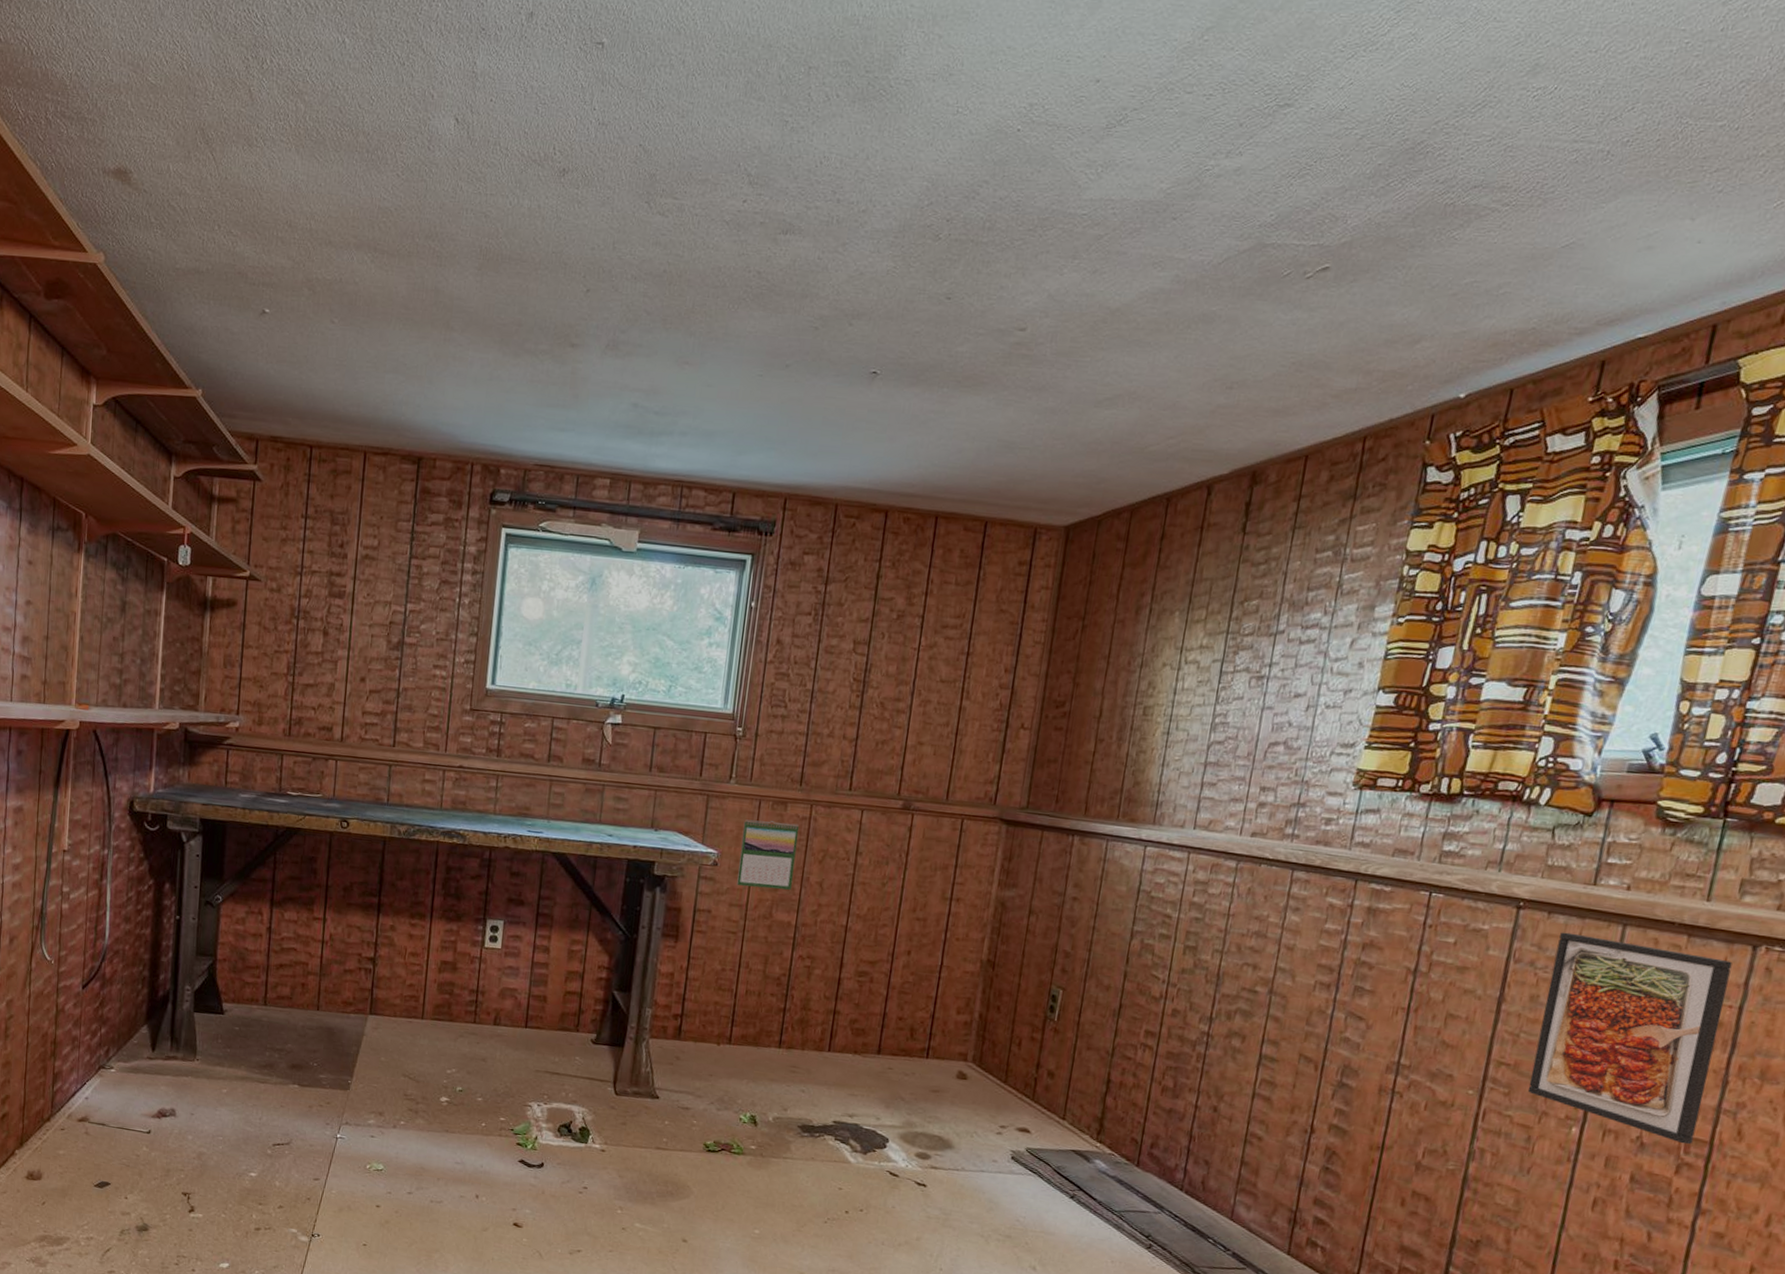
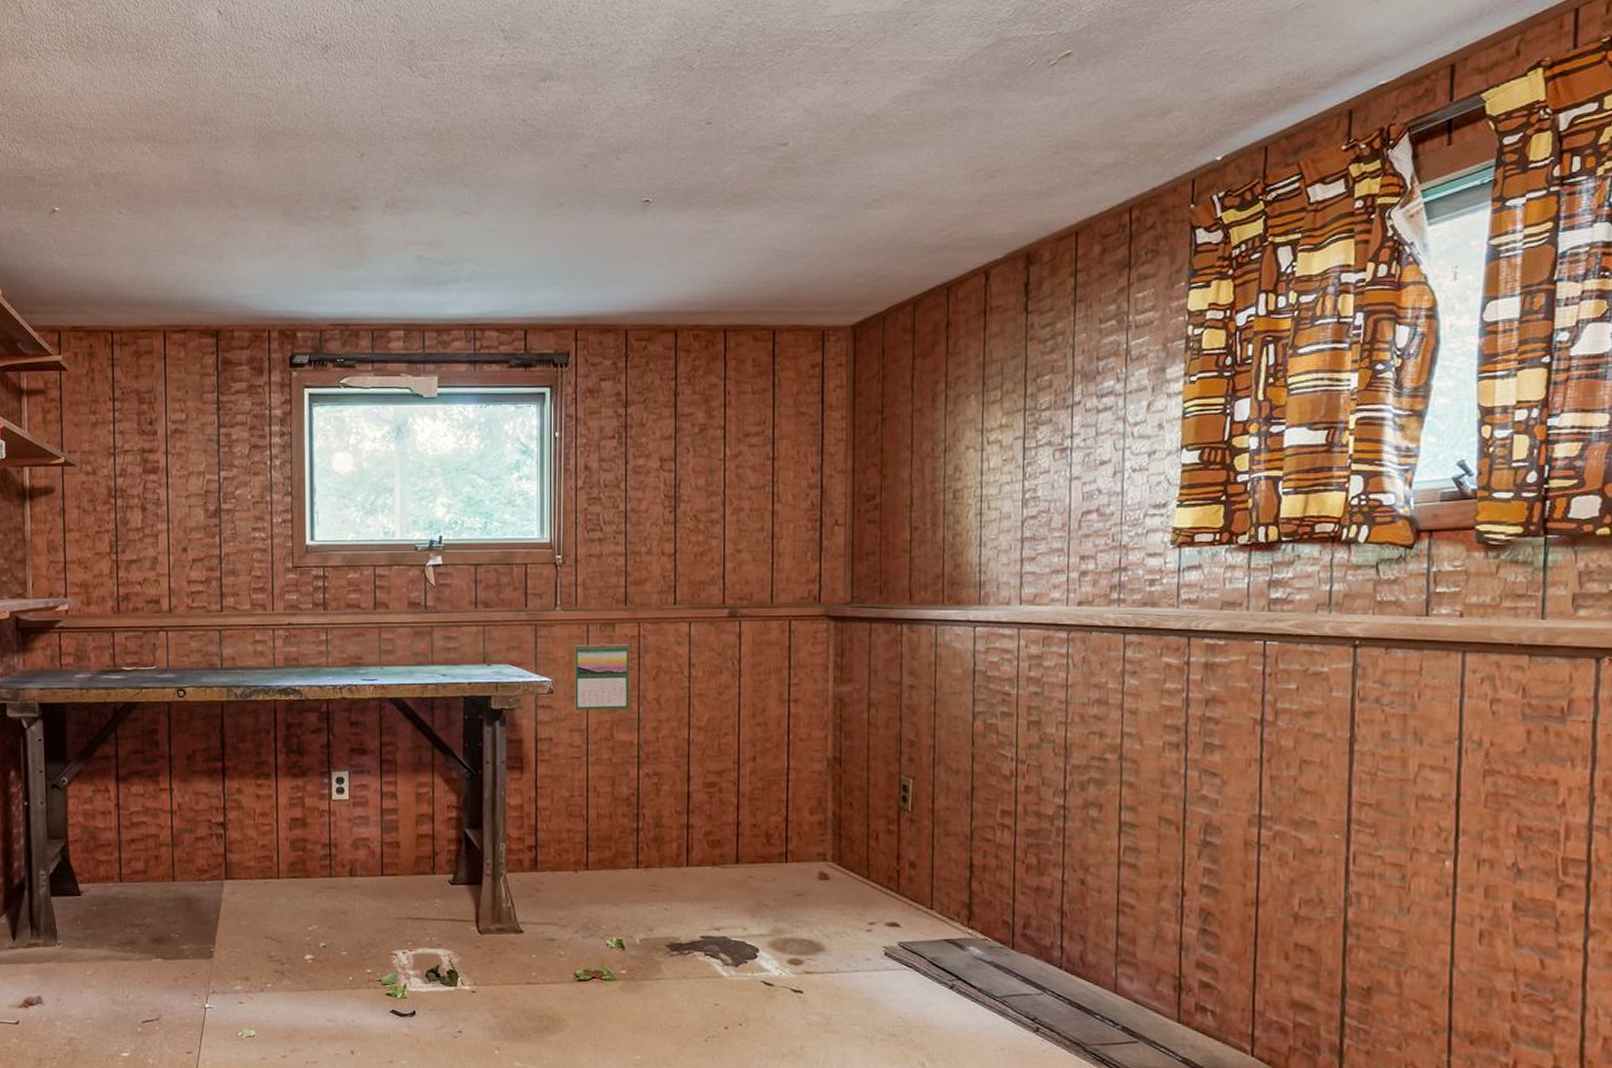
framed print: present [1527,932,1732,1145] -> none [1394,666,1578,866]

